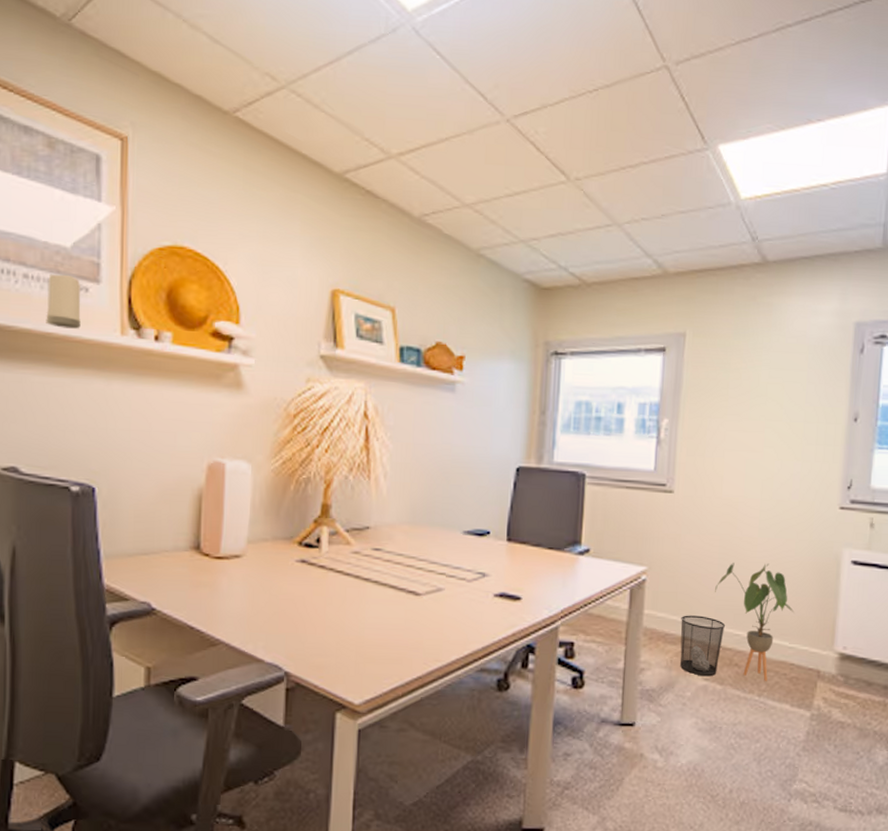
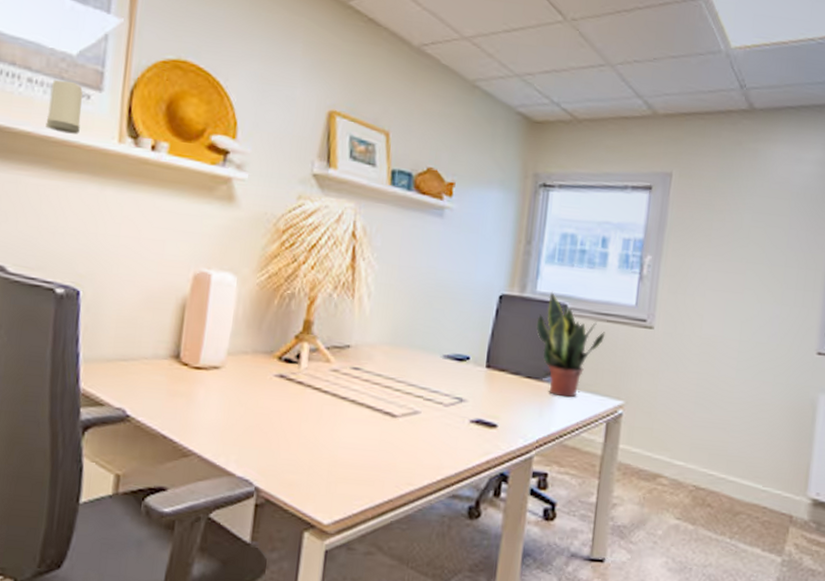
potted plant: none [555,460,625,566] -> present [536,291,606,398]
waste bin: present [679,615,726,677] -> none [652,452,700,516]
house plant: present [715,563,795,681] -> none [690,402,769,524]

